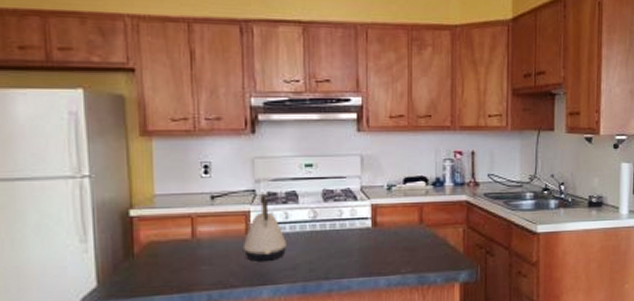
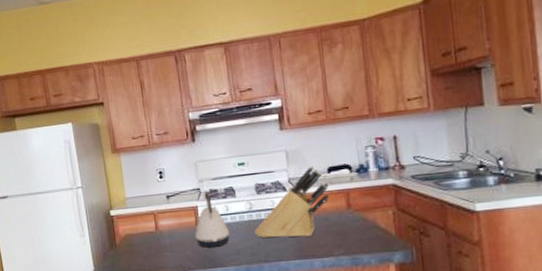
knife block: none [317,175,404,252] -> present [255,166,330,238]

